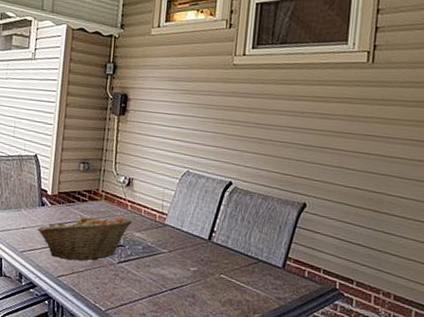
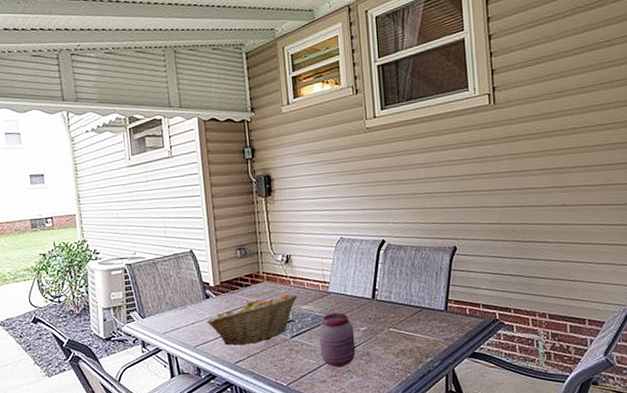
jar: none [145,246,184,304] -> present [319,312,356,367]

